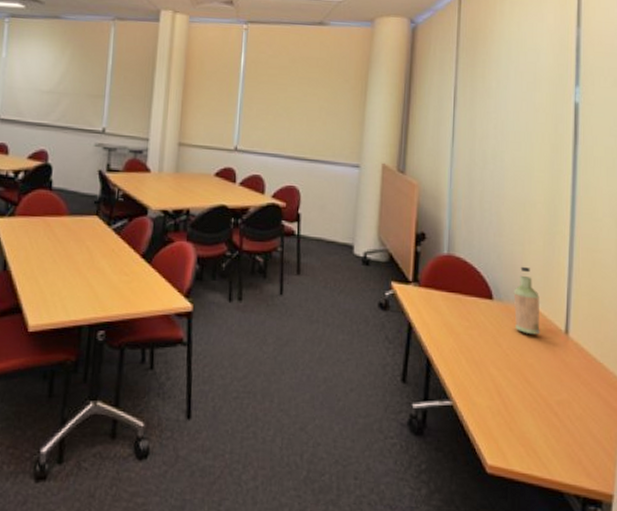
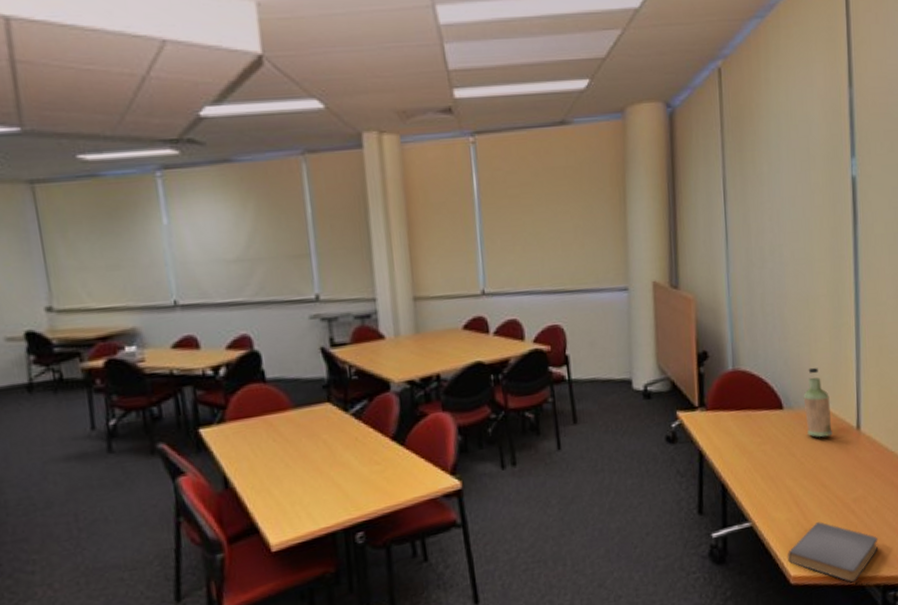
book: none [486,416,581,485] -> present [788,521,878,582]

